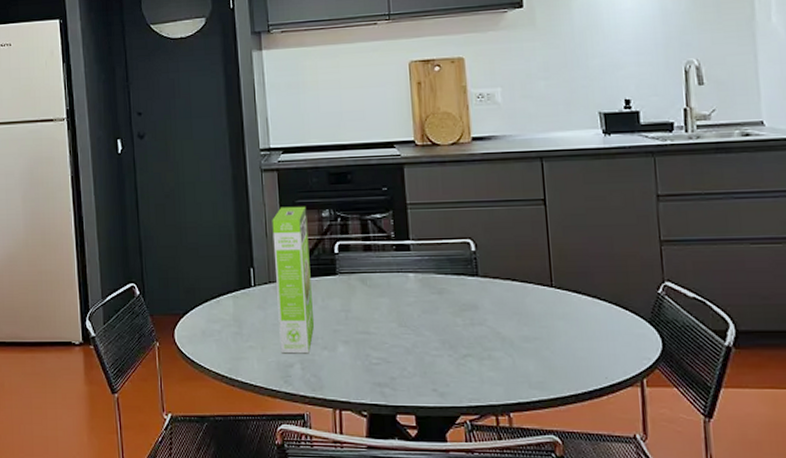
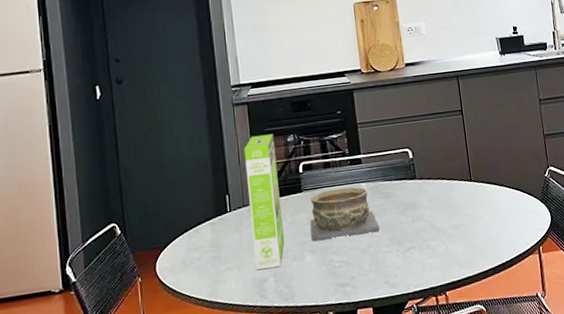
bowl: none [345,276,428,330] -> present [310,187,379,241]

